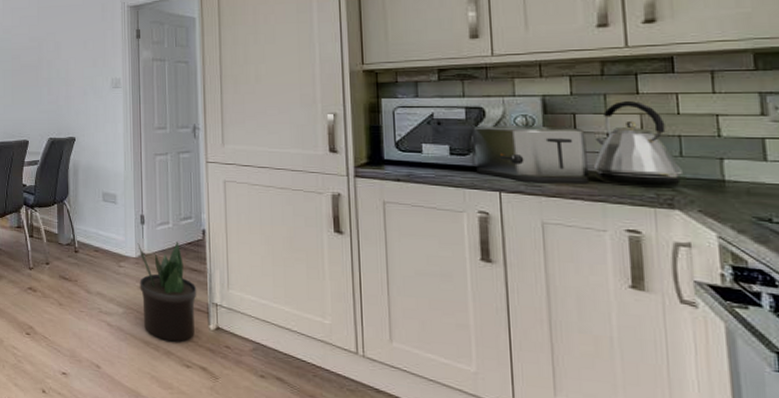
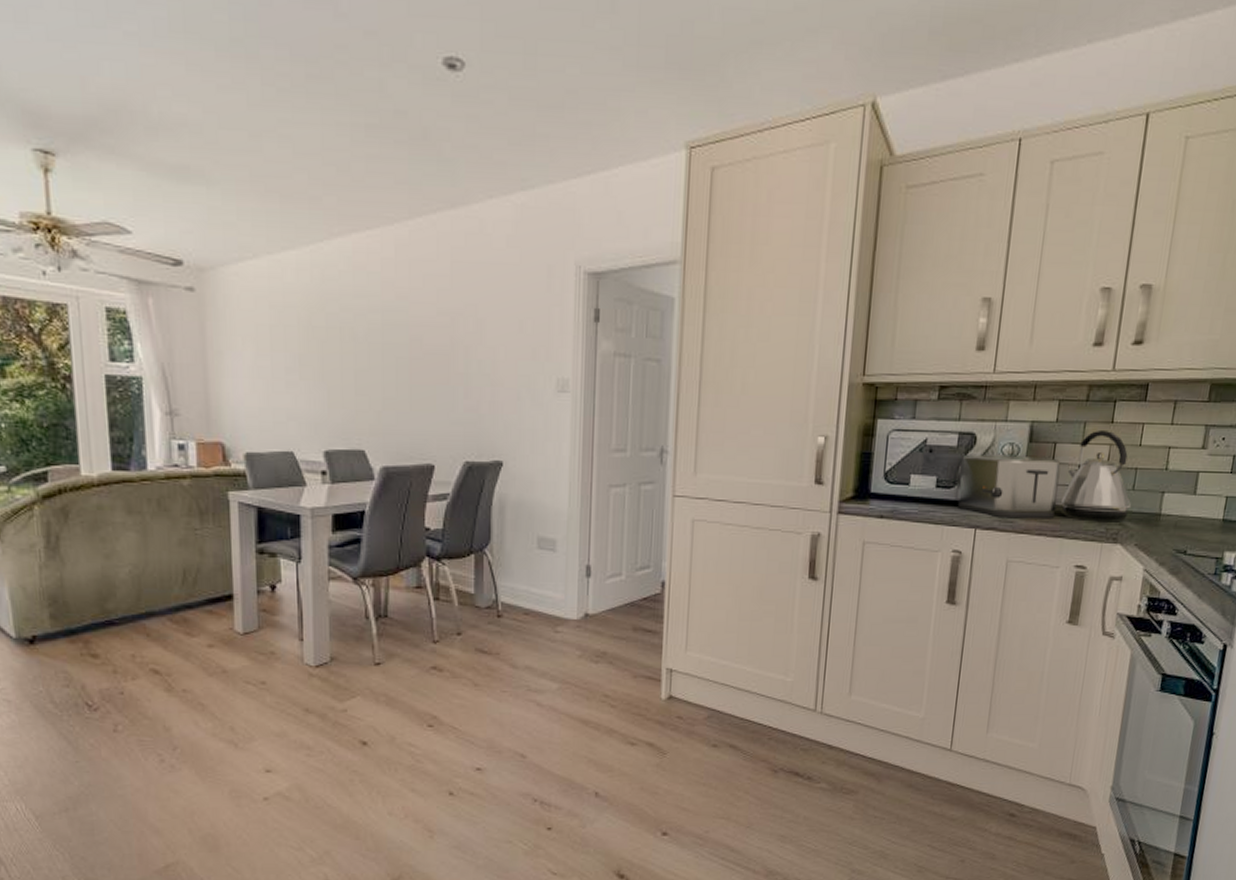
planter: present [137,242,197,342] -> none [580,597,650,717]

